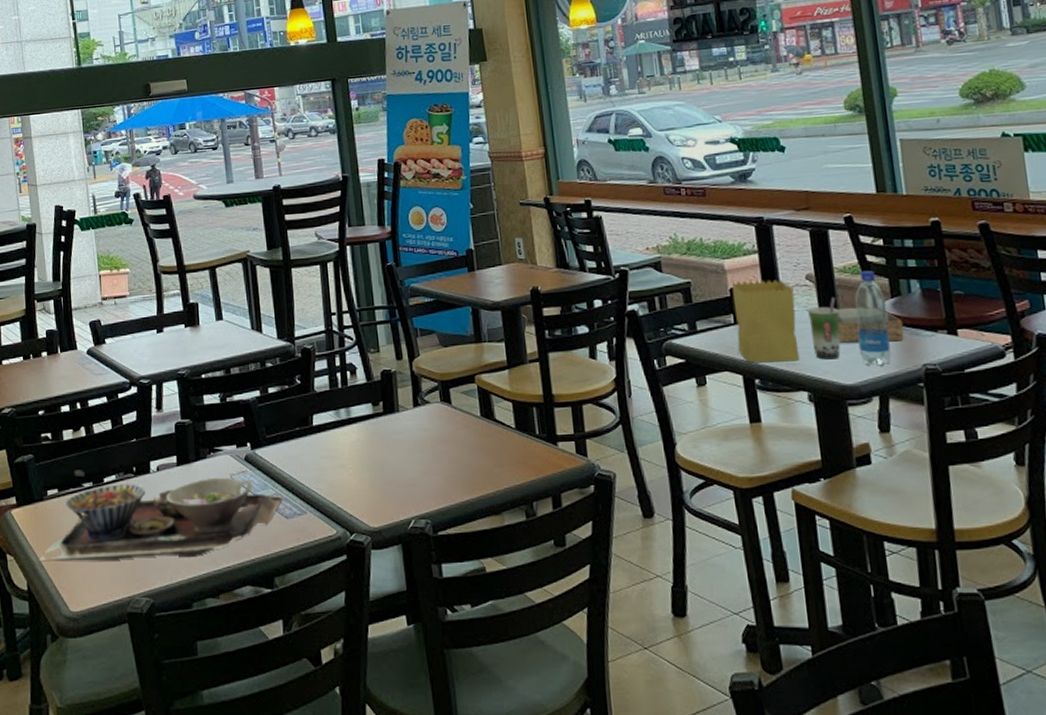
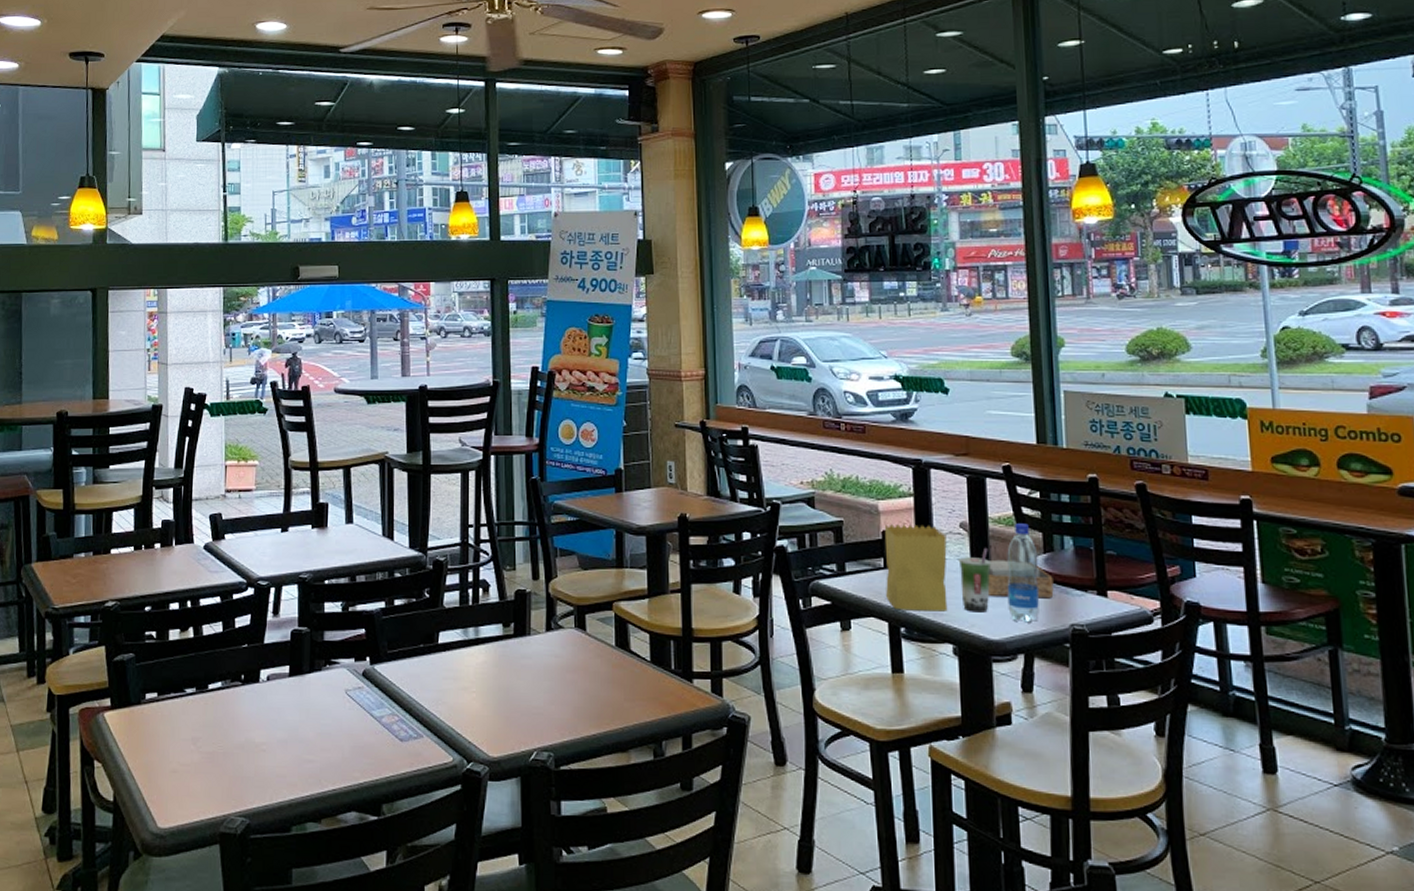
food tray: present [38,470,283,562] -> none [128,673,399,776]

